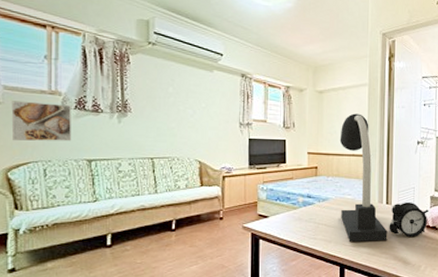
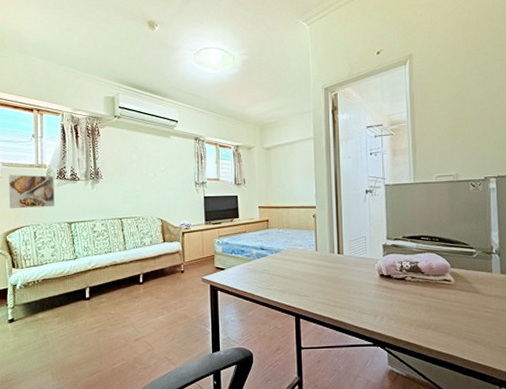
desk lamp: present [339,113,388,242] -> none [288,167,341,292]
alarm clock: present [389,201,428,238] -> none [342,250,382,287]

